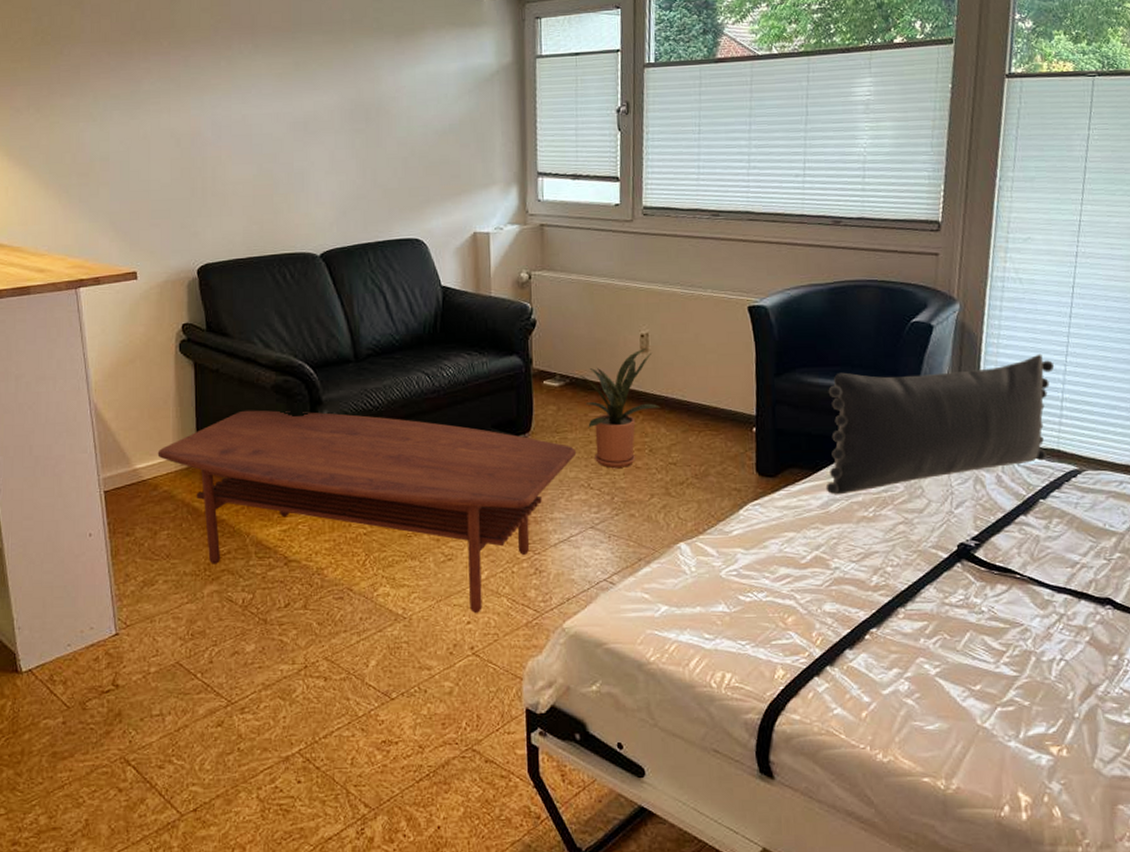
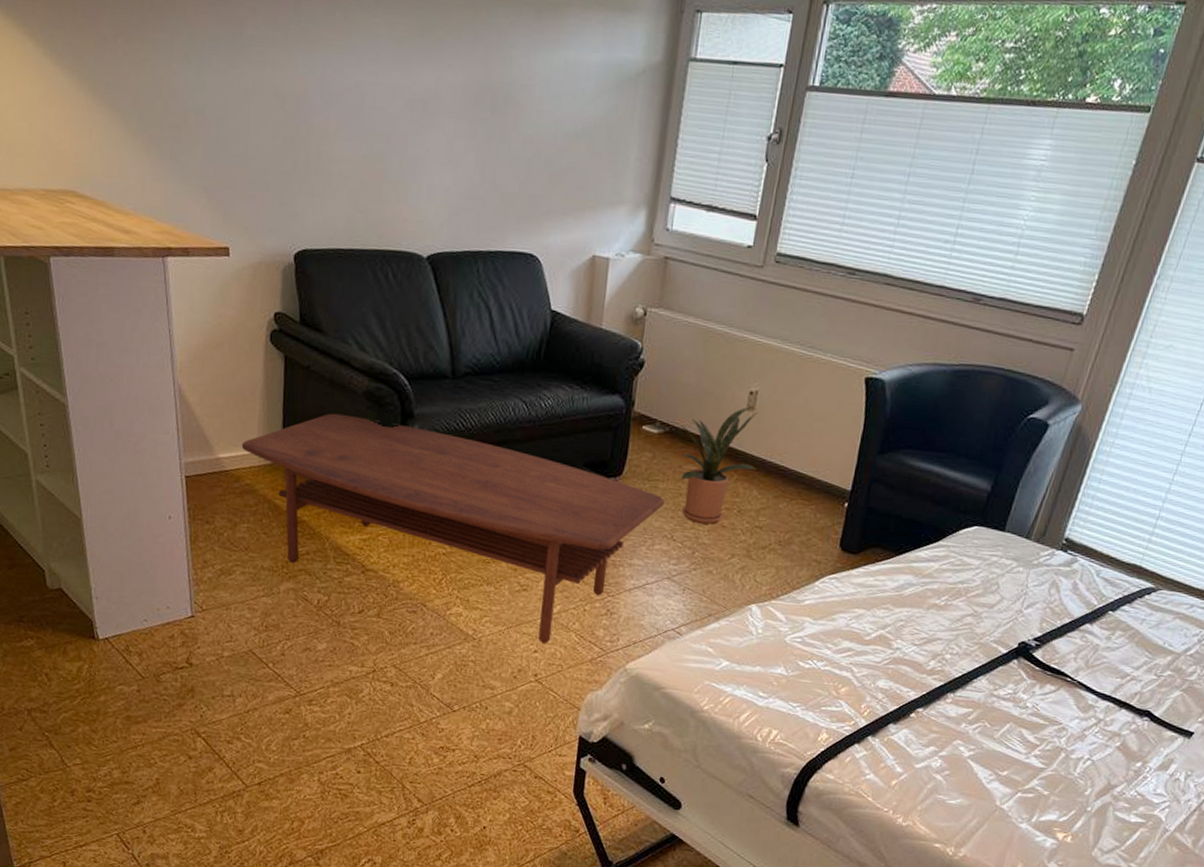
pillow: present [825,353,1055,495] -> none [904,459,1160,581]

